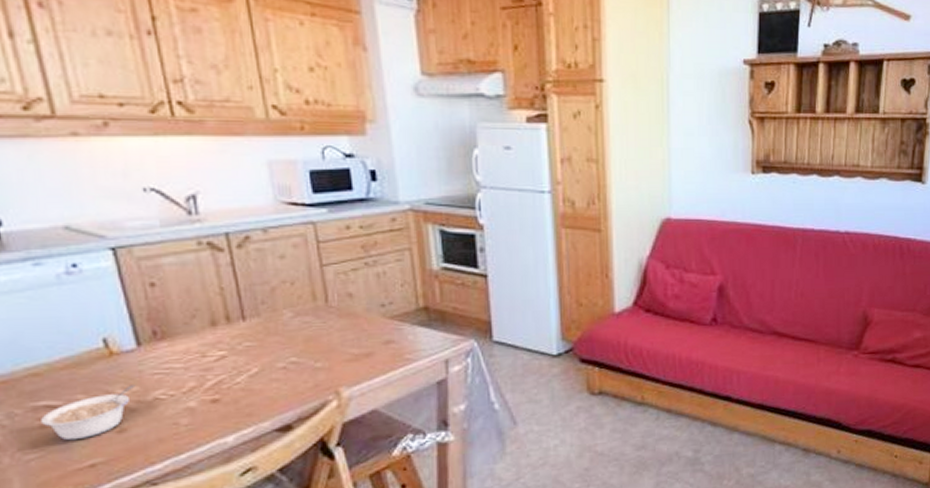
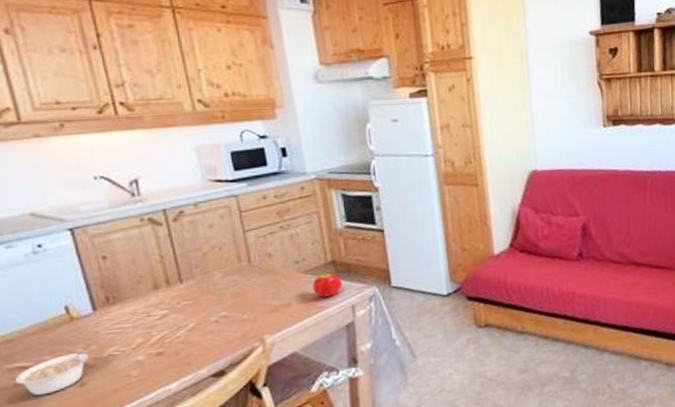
fruit: none [399,321,436,349] -> present [312,273,343,298]

